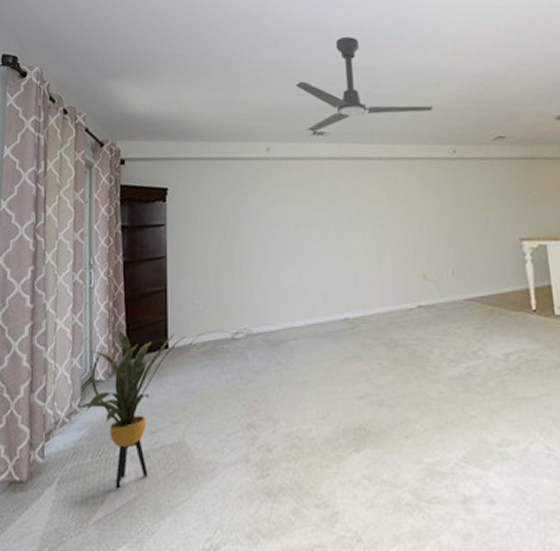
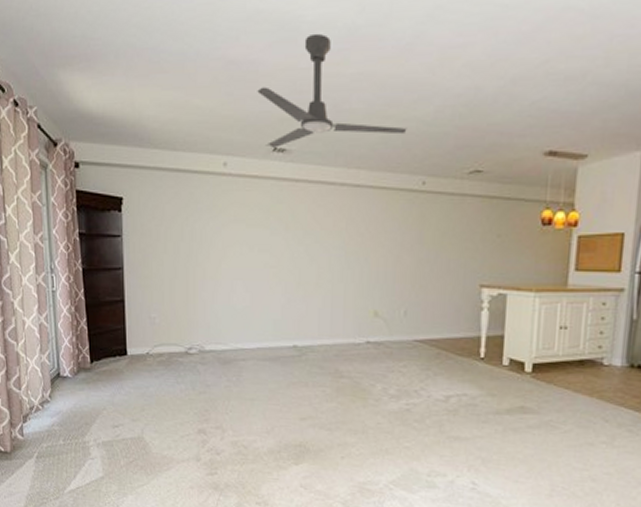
house plant: present [79,329,186,489] -> none [50,332,143,469]

